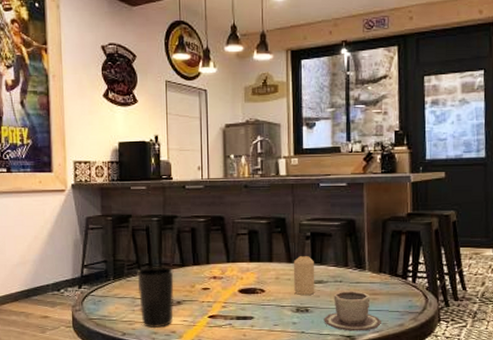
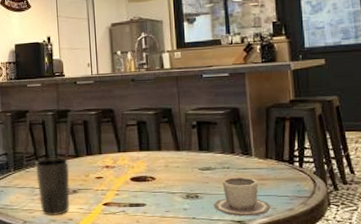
candle: present [293,256,315,295] -> none [181,144,204,182]

